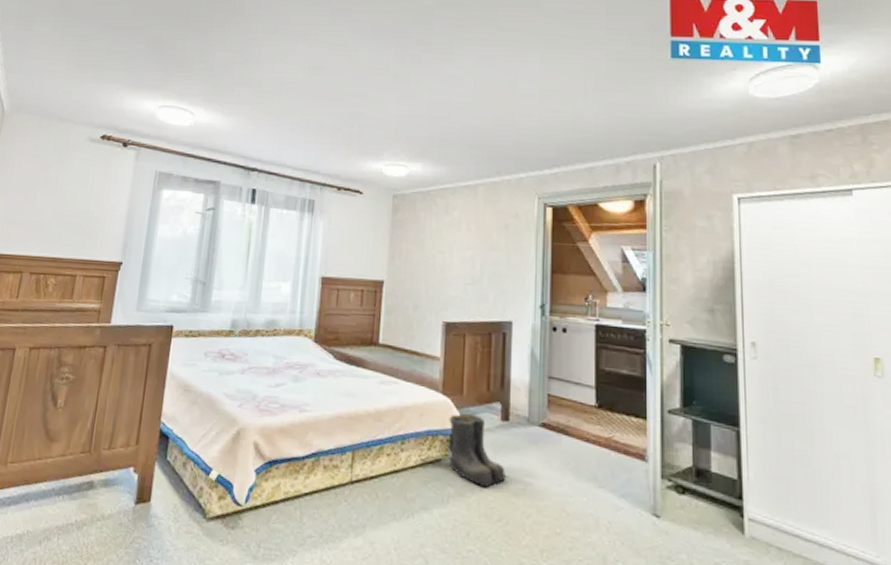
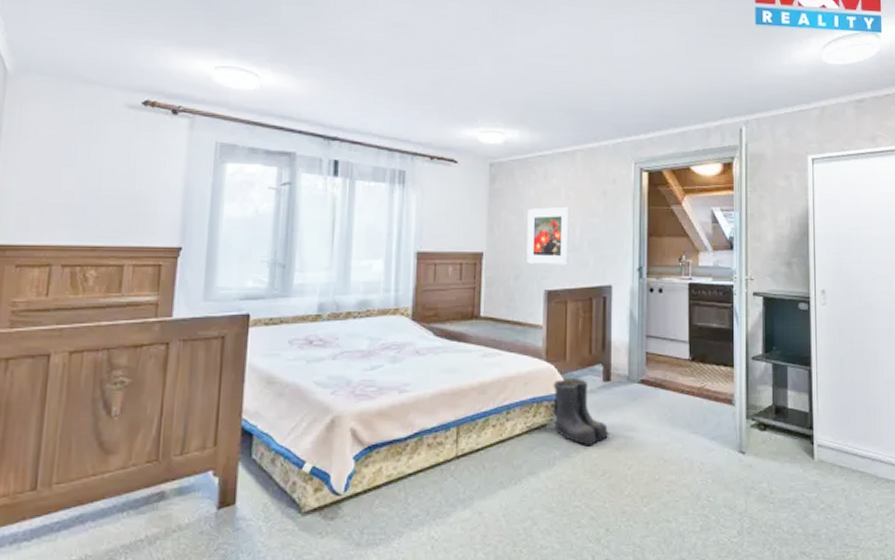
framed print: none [426,239,470,299] -> present [526,206,570,266]

